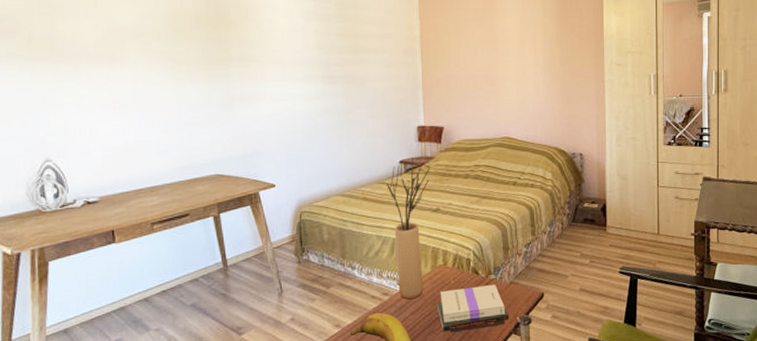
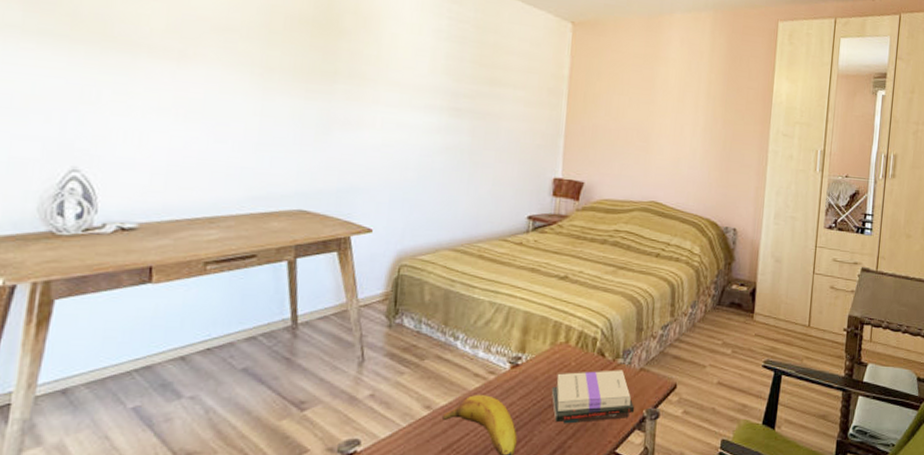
vase: present [387,157,430,300] -> none [508,213,562,381]

